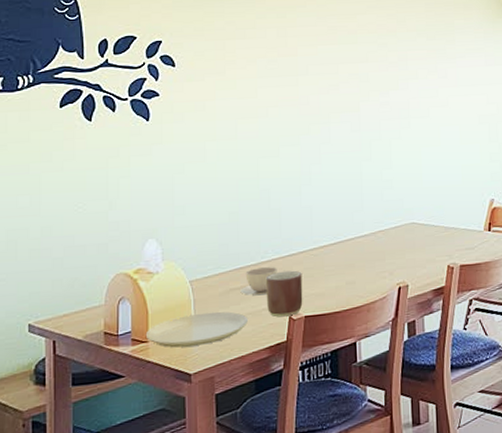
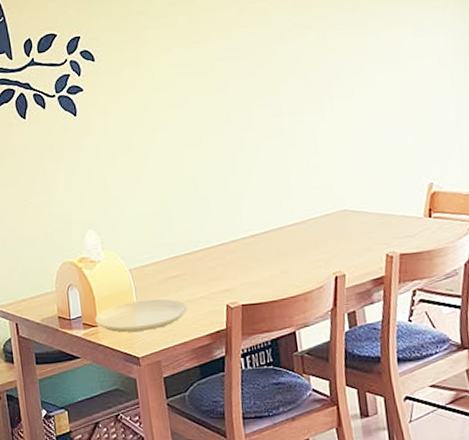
teacup: present [240,267,277,296] -> none [177,256,211,284]
mug: present [265,270,303,317] -> none [200,259,239,305]

